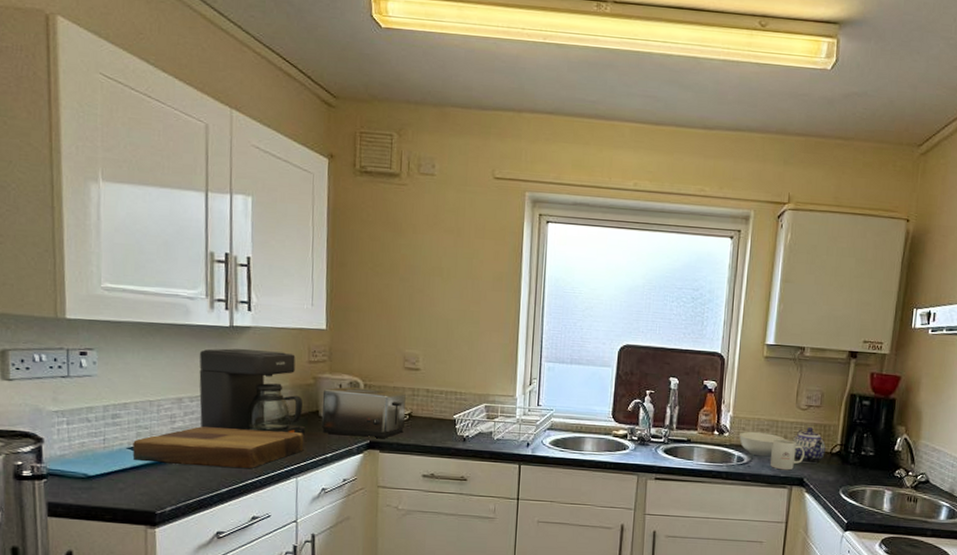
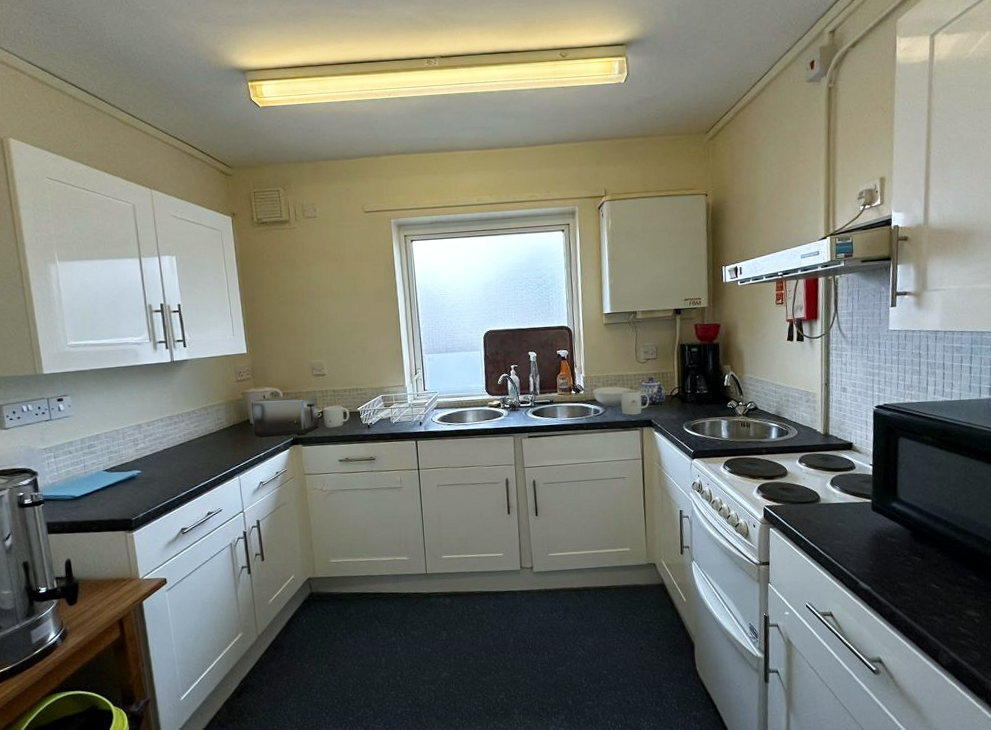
cutting board: present [132,426,304,468] -> none [107,439,242,480]
coffee maker: present [199,348,306,434] -> none [150,376,242,446]
mug: none [409,408,443,436] -> present [322,405,350,428]

